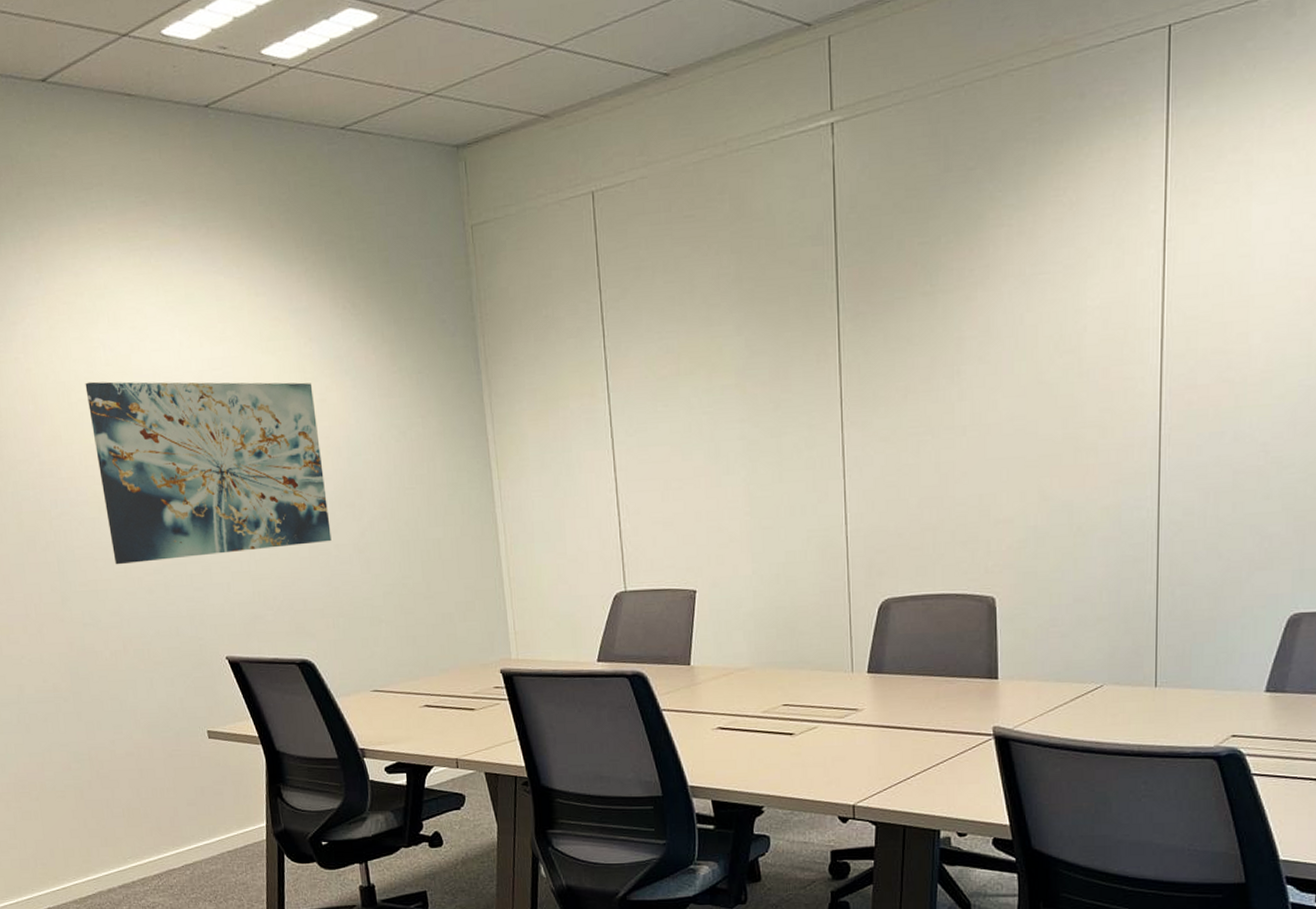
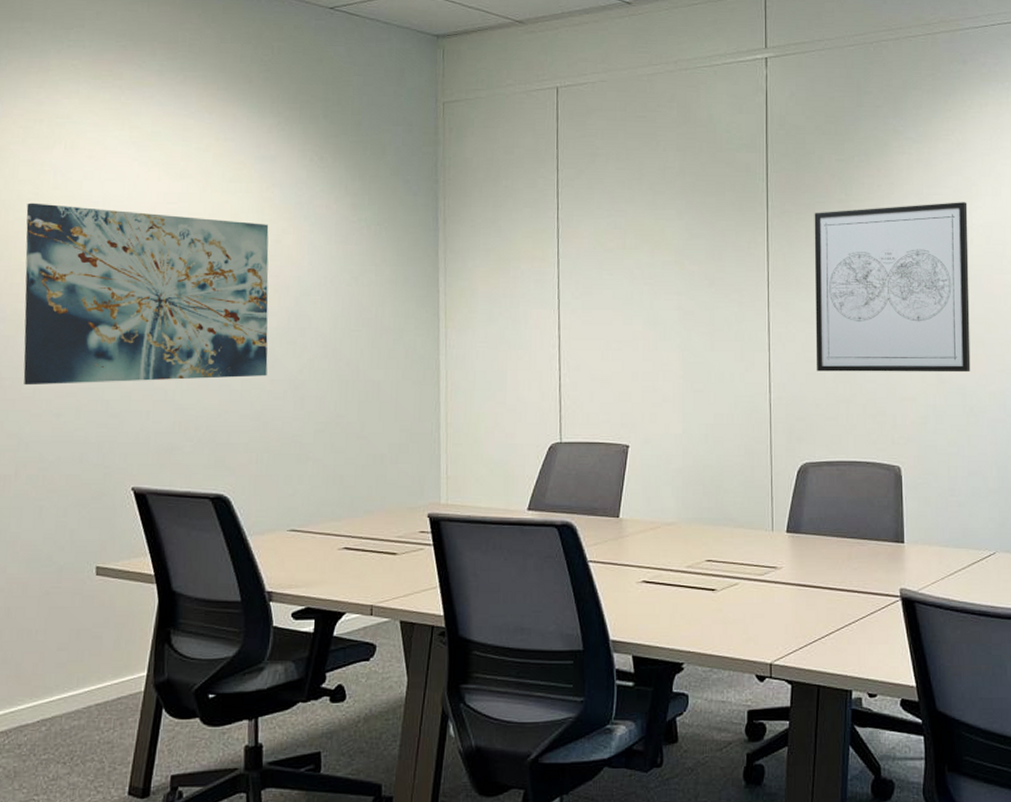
wall art: none [893,279,1081,497] -> present [814,202,971,373]

